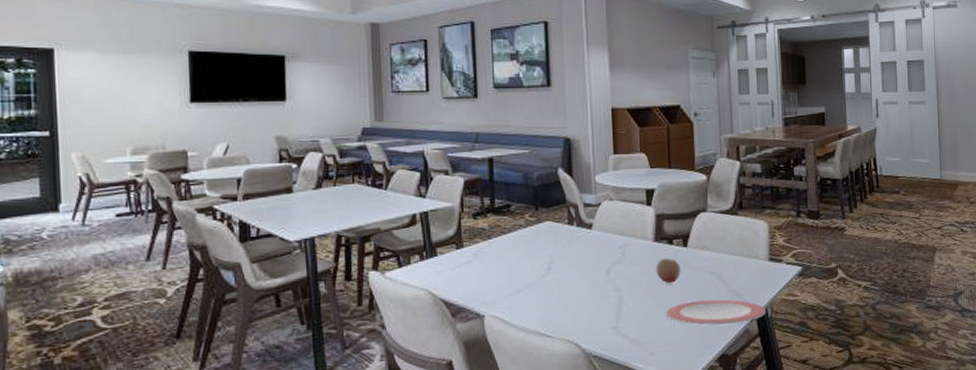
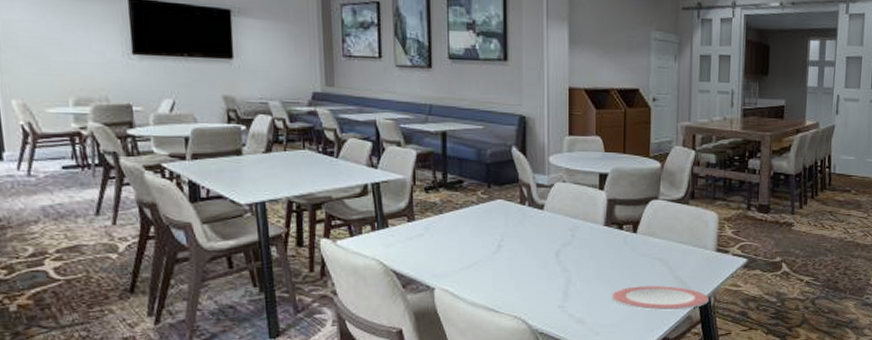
fruit: present [655,258,681,283] -> none [604,242,629,267]

